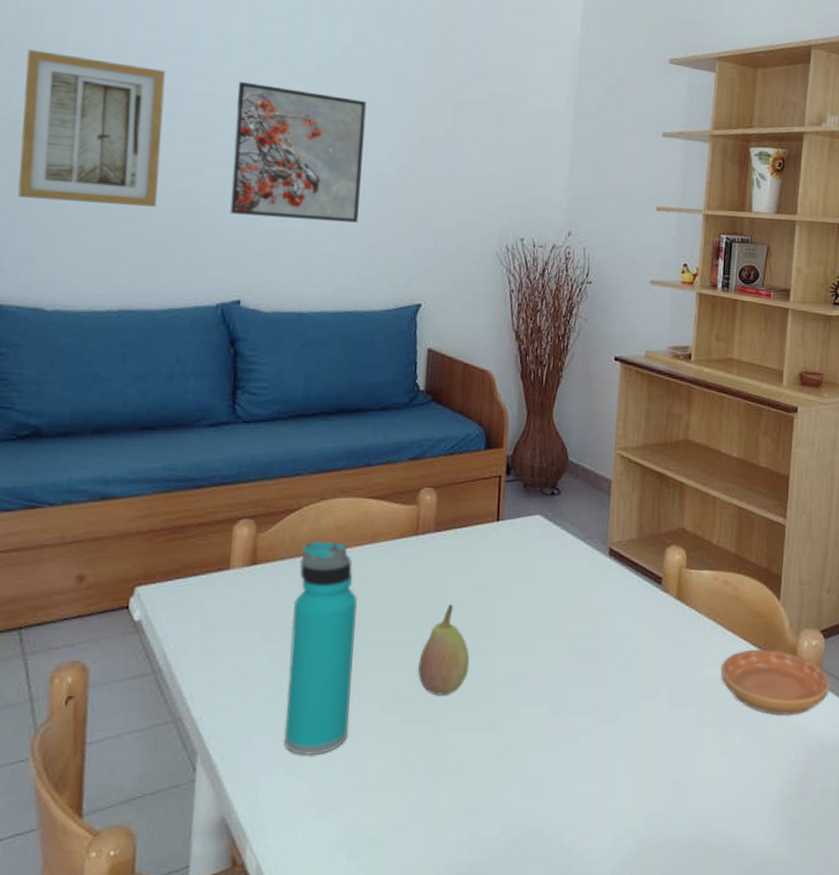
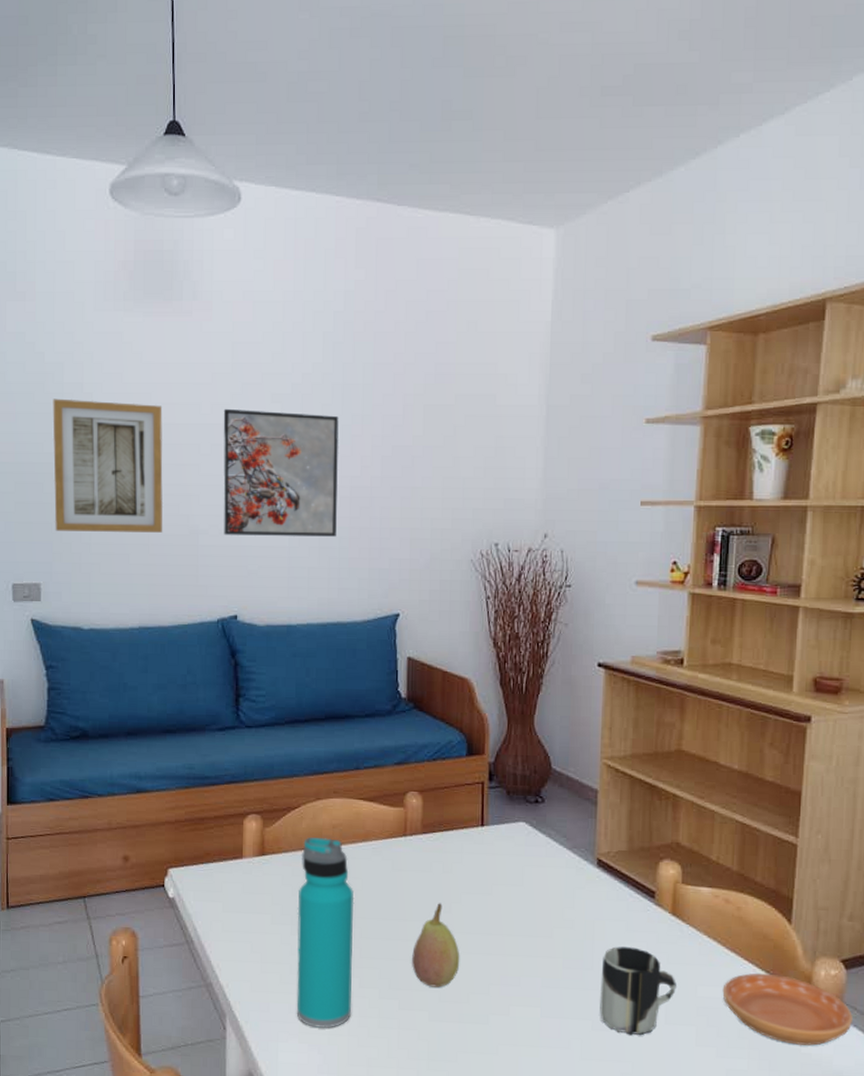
cup: none [608,634,680,724] -> present [600,946,677,1036]

